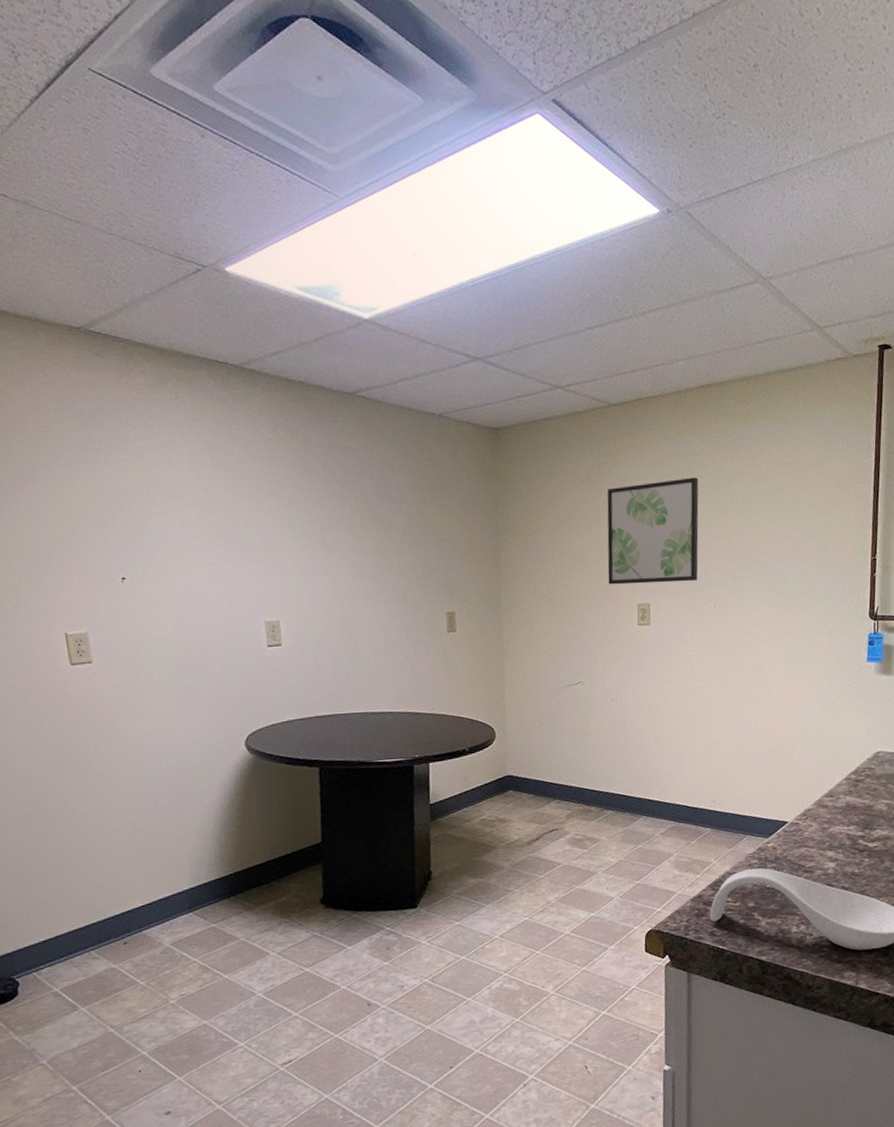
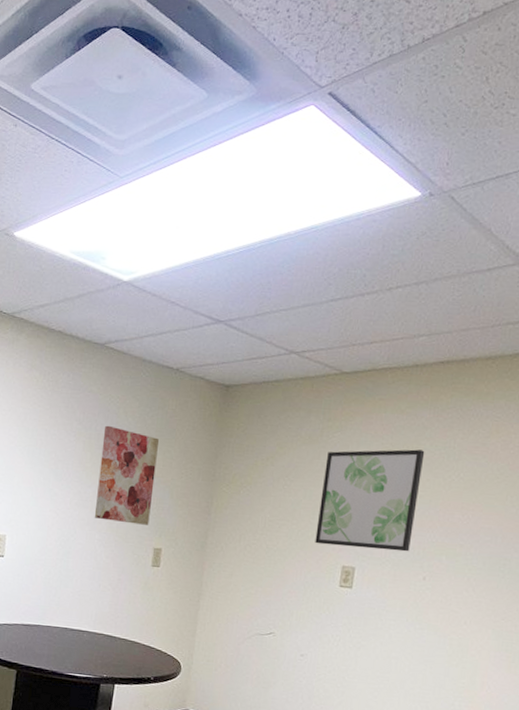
wall art: none [371,484,437,590] -> present [94,425,159,525]

